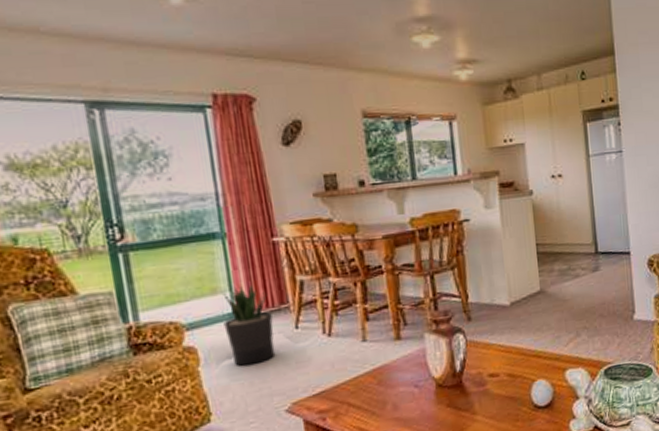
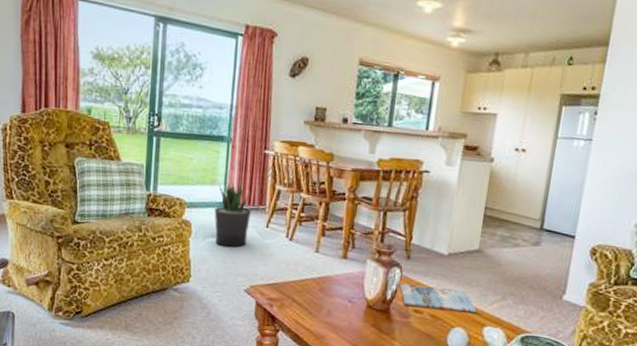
magazine: none [468,338,554,372] -> present [400,284,477,314]

